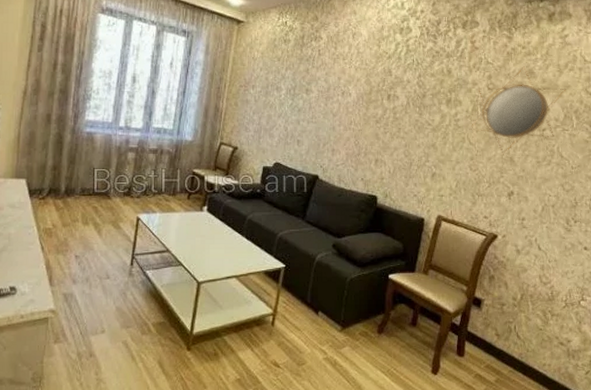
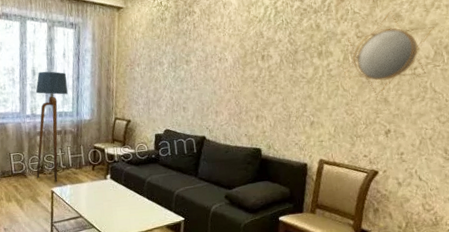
floor lamp: none [122,79,171,208] -> present [35,71,68,182]

